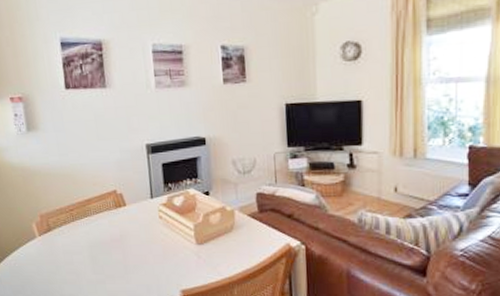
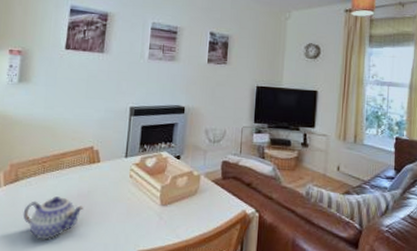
teapot: none [62,243,119,284] -> present [23,196,84,240]

